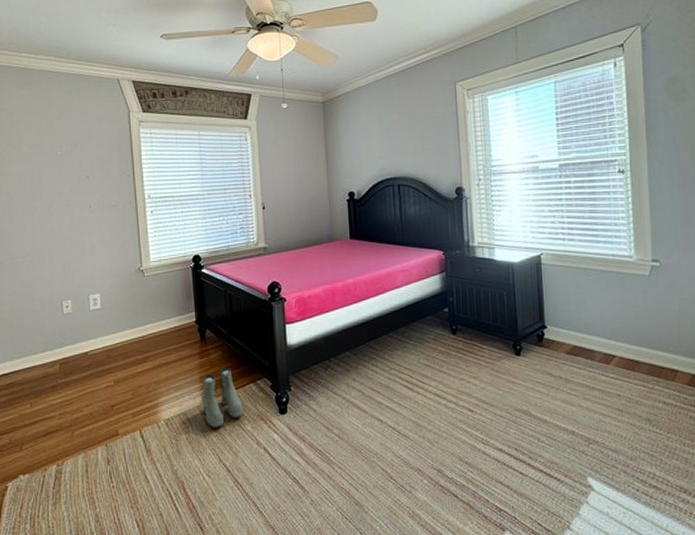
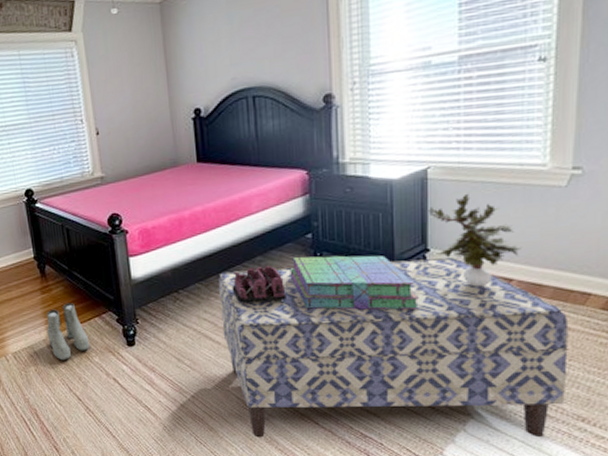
bench: none [366,335,668,512] -> present [218,258,569,438]
decorative box: none [378,336,427,372] -> present [231,265,286,303]
stack of books: none [429,329,541,383] -> present [290,255,419,311]
potted plant: none [543,277,621,362] -> present [428,193,523,287]

